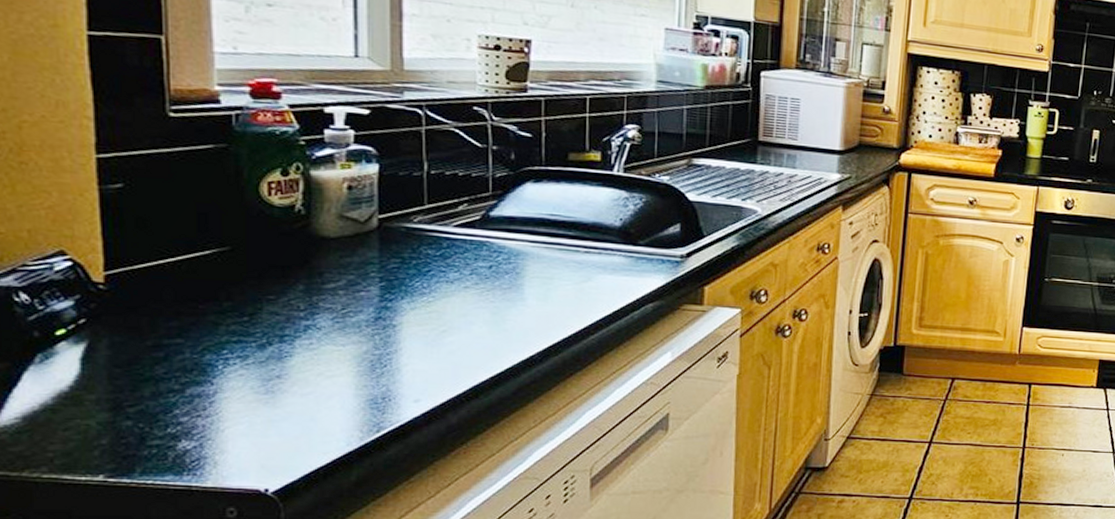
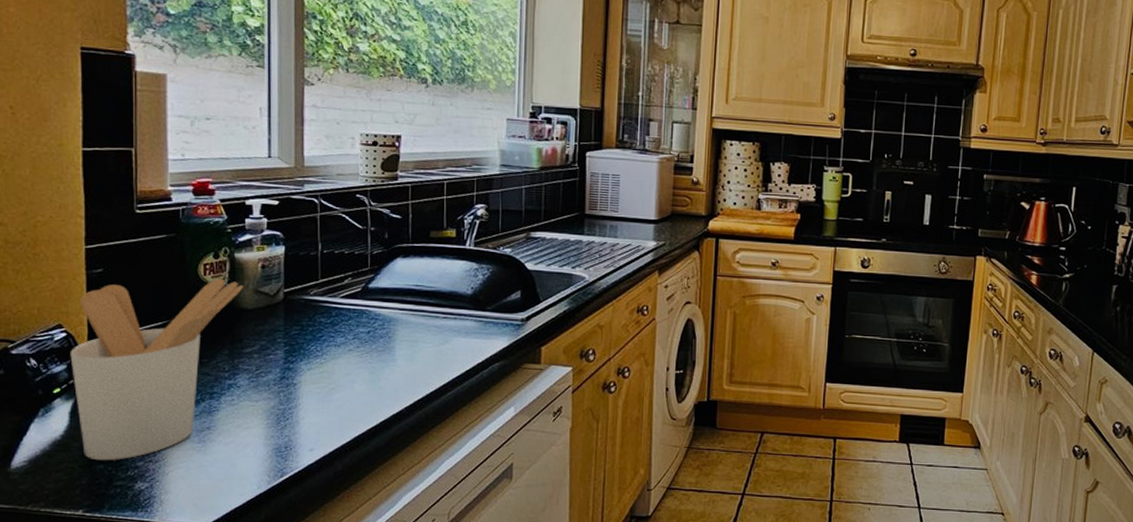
utensil holder: none [78,200,323,416] -> present [70,278,243,461]

